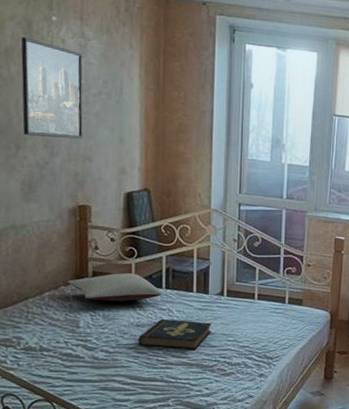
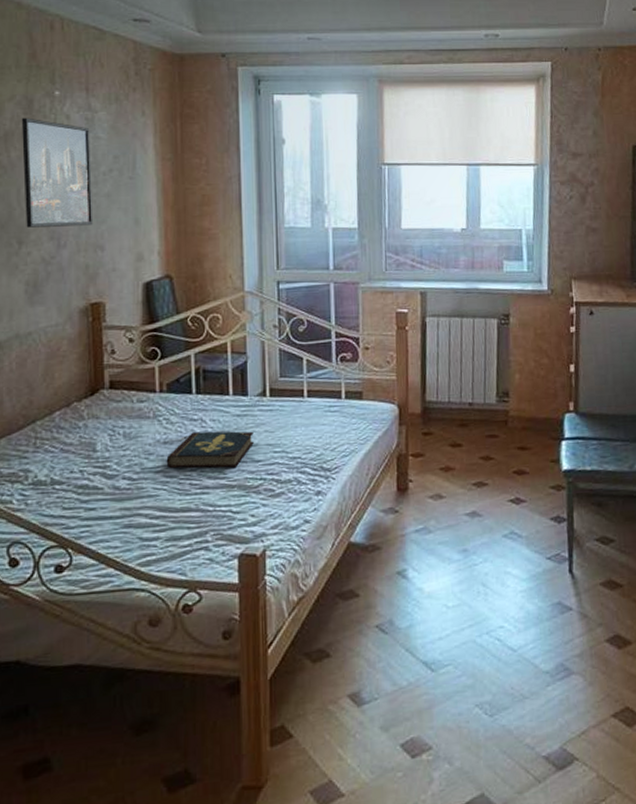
pillow: present [67,273,162,302] -> none [80,379,192,417]

